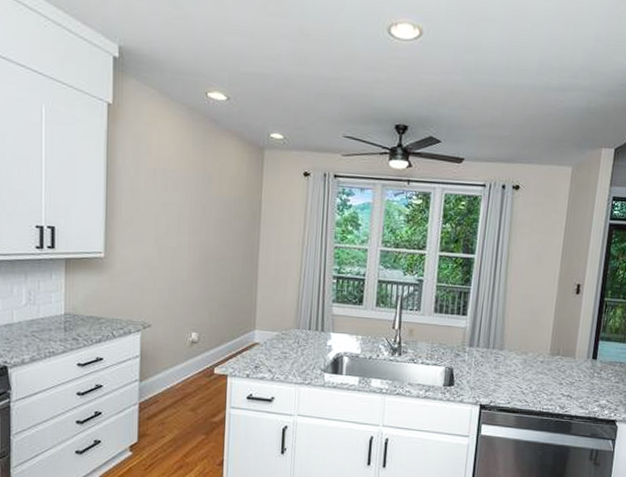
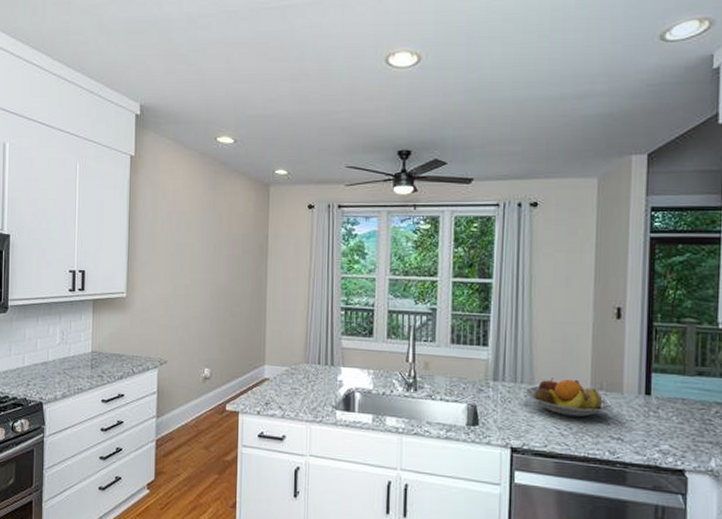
fruit bowl: none [495,344,566,378] -> present [525,378,612,418]

